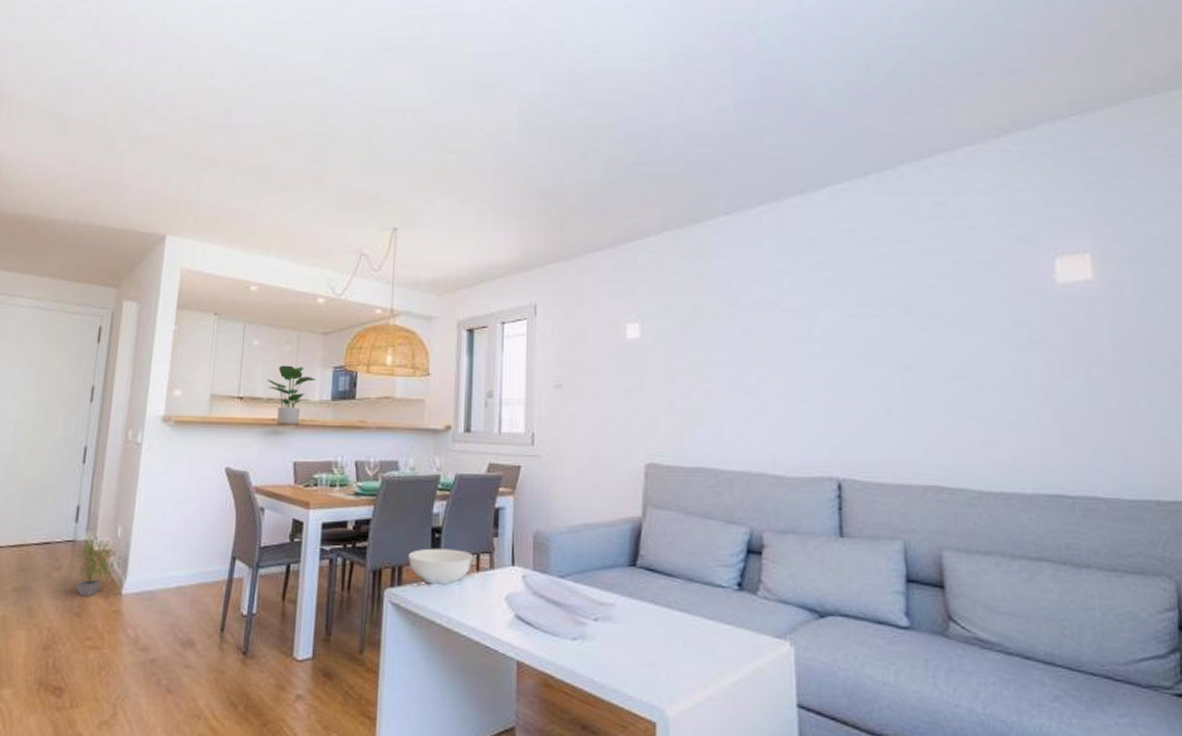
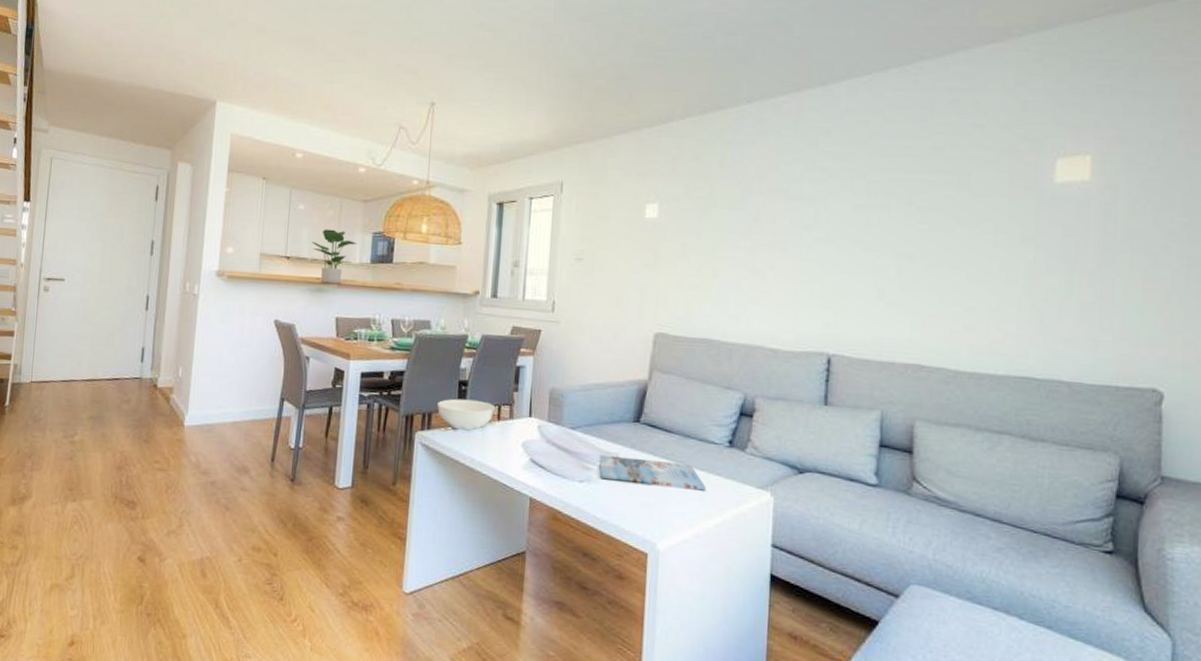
potted plant: present [71,537,122,597] -> none [139,375,183,427]
magazine: none [593,606,716,644] -> present [598,454,706,491]

